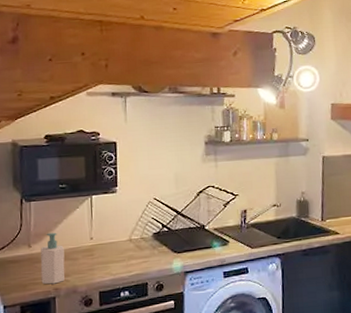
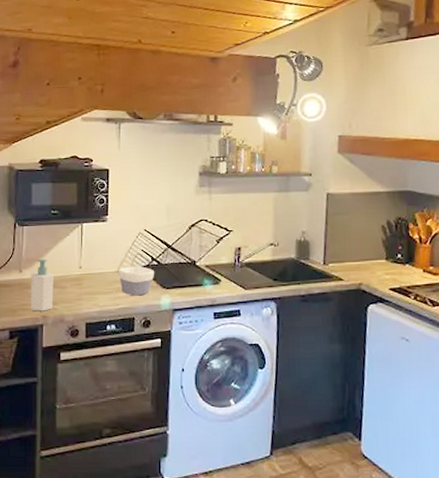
bowl: none [129,233,166,262] -> present [118,266,155,296]

